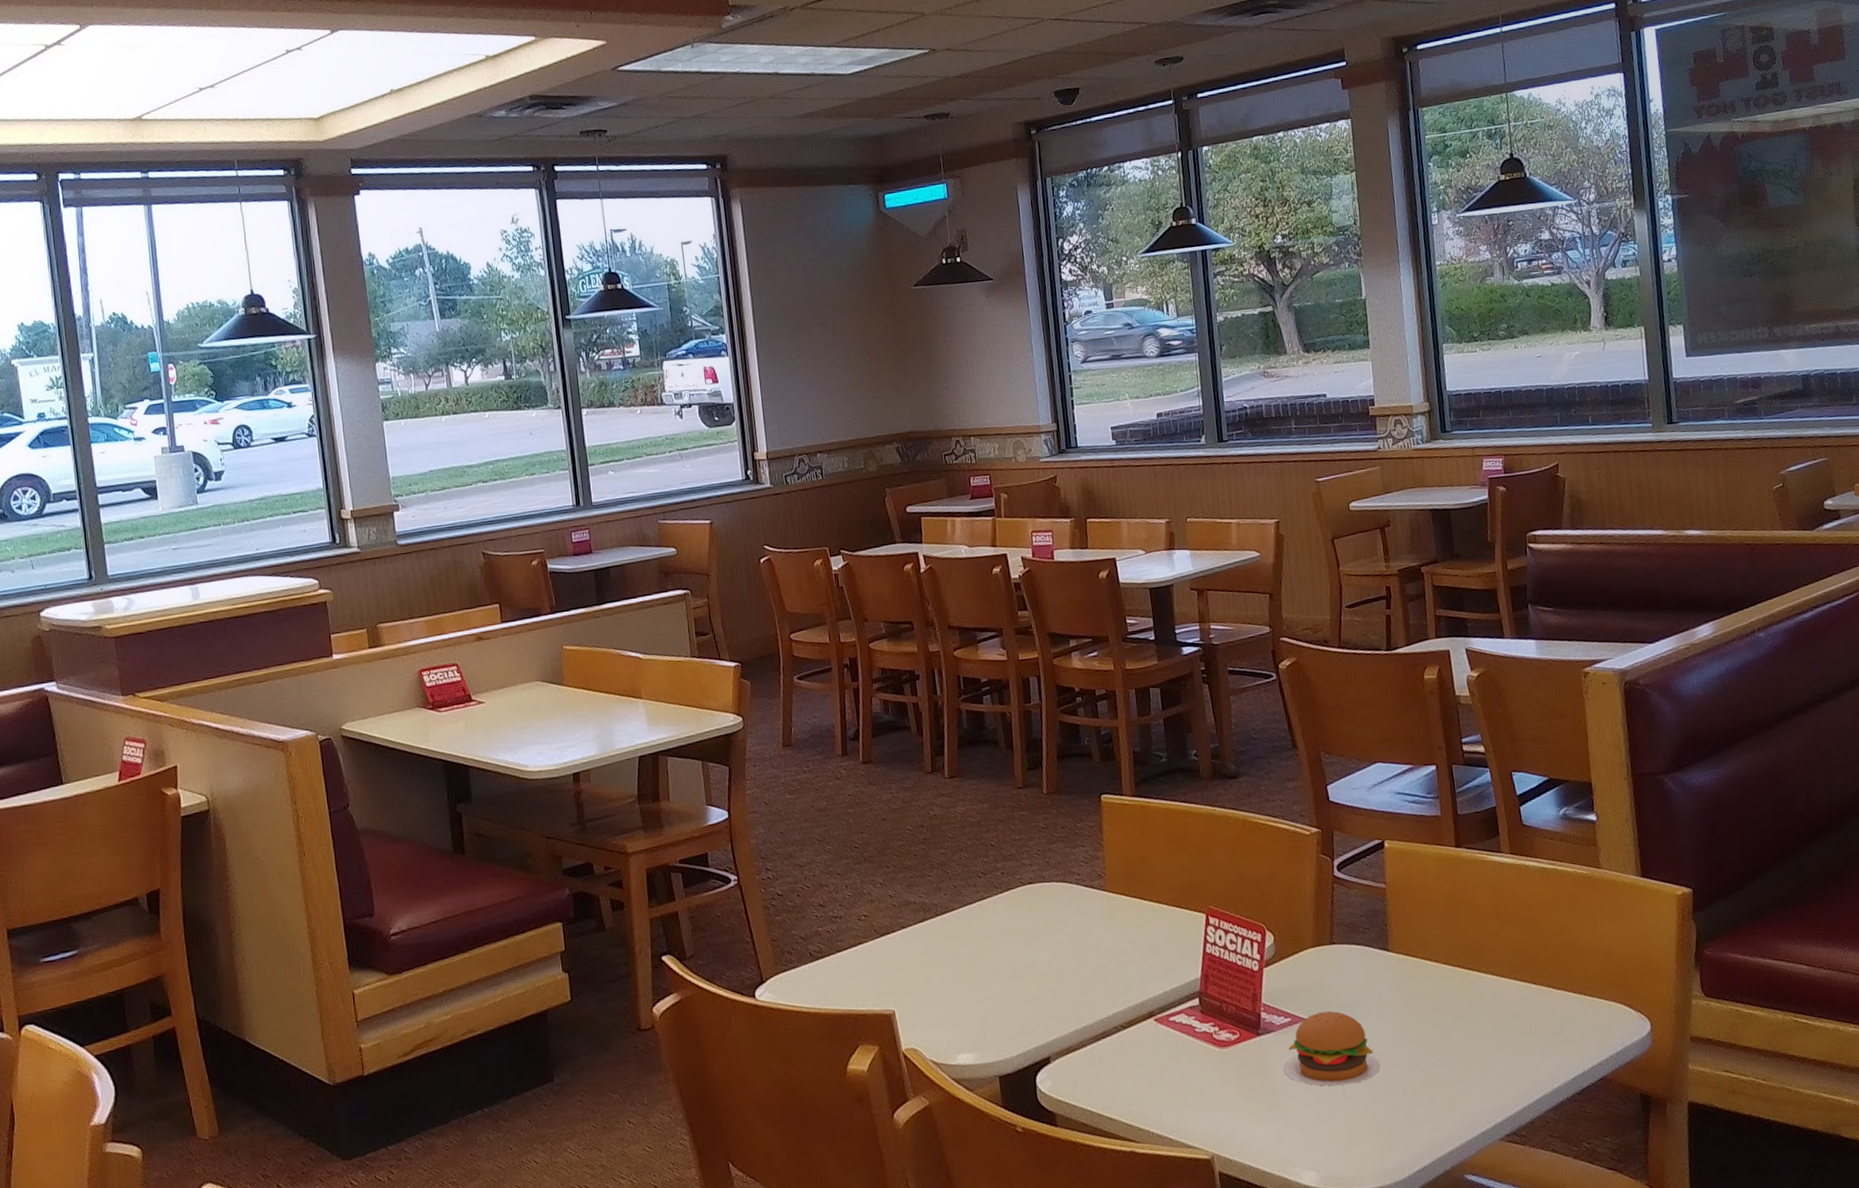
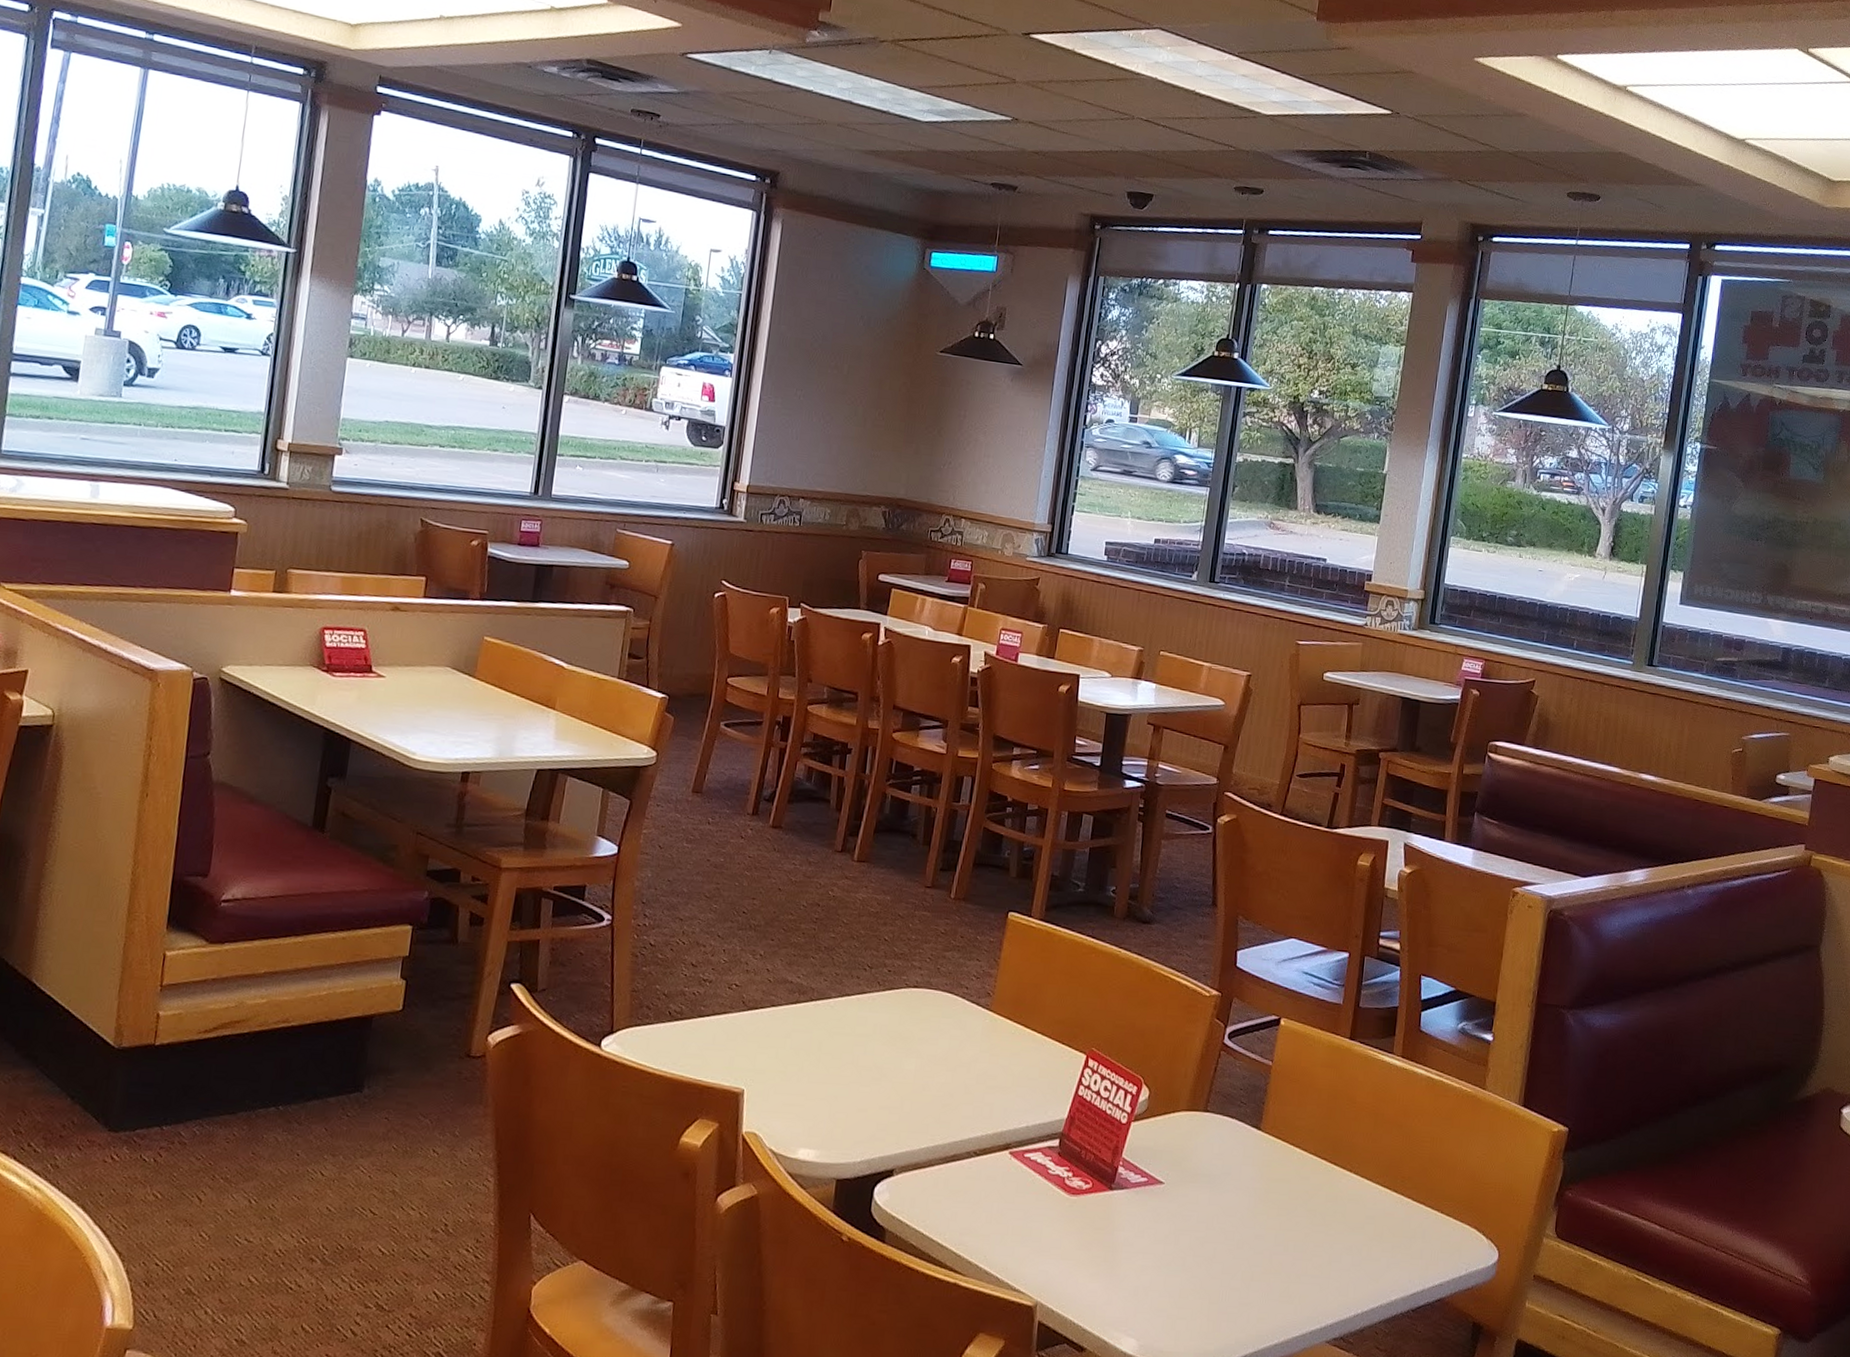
burger: present [1283,1011,1381,1086] -> none [1128,1178,1226,1257]

